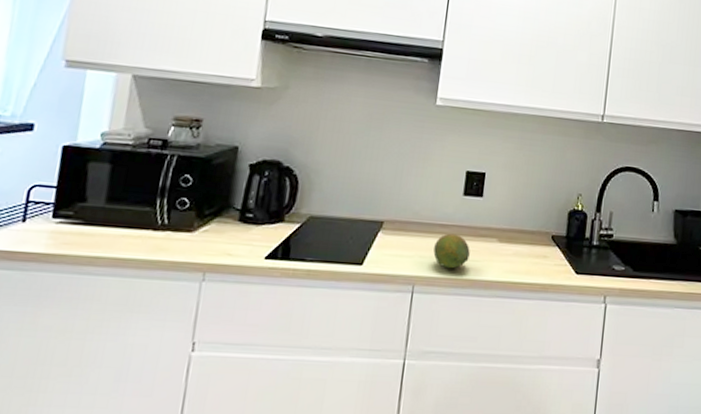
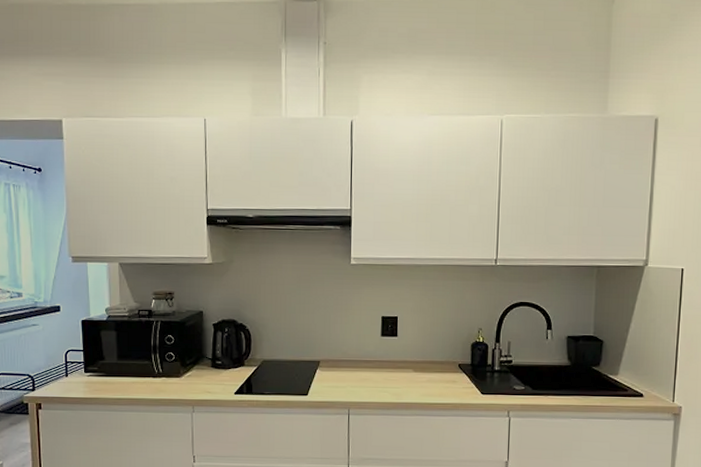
fruit: present [433,233,470,269] -> none [362,367,391,395]

